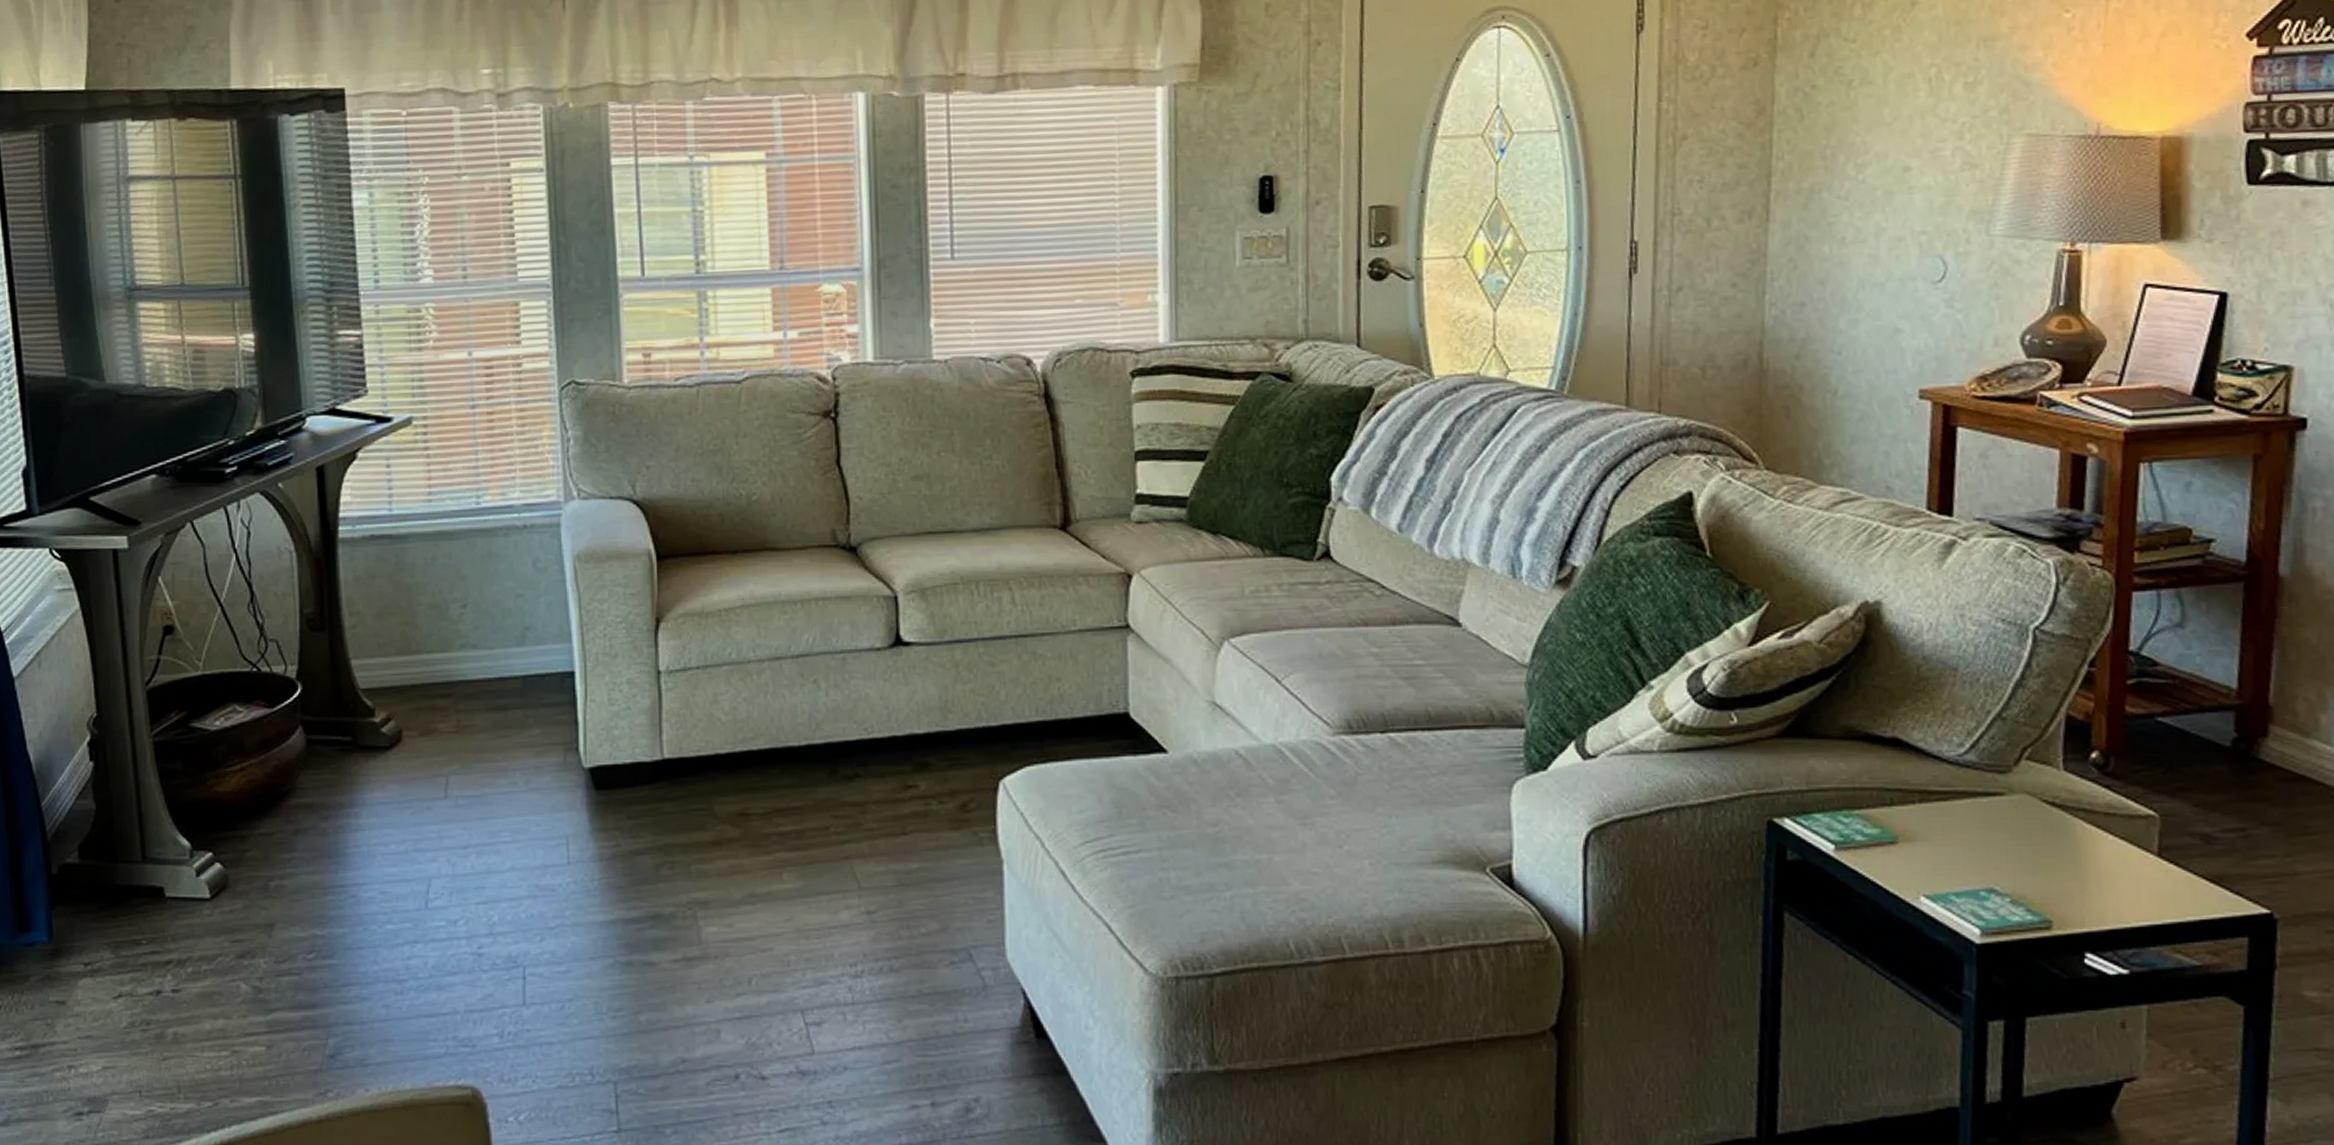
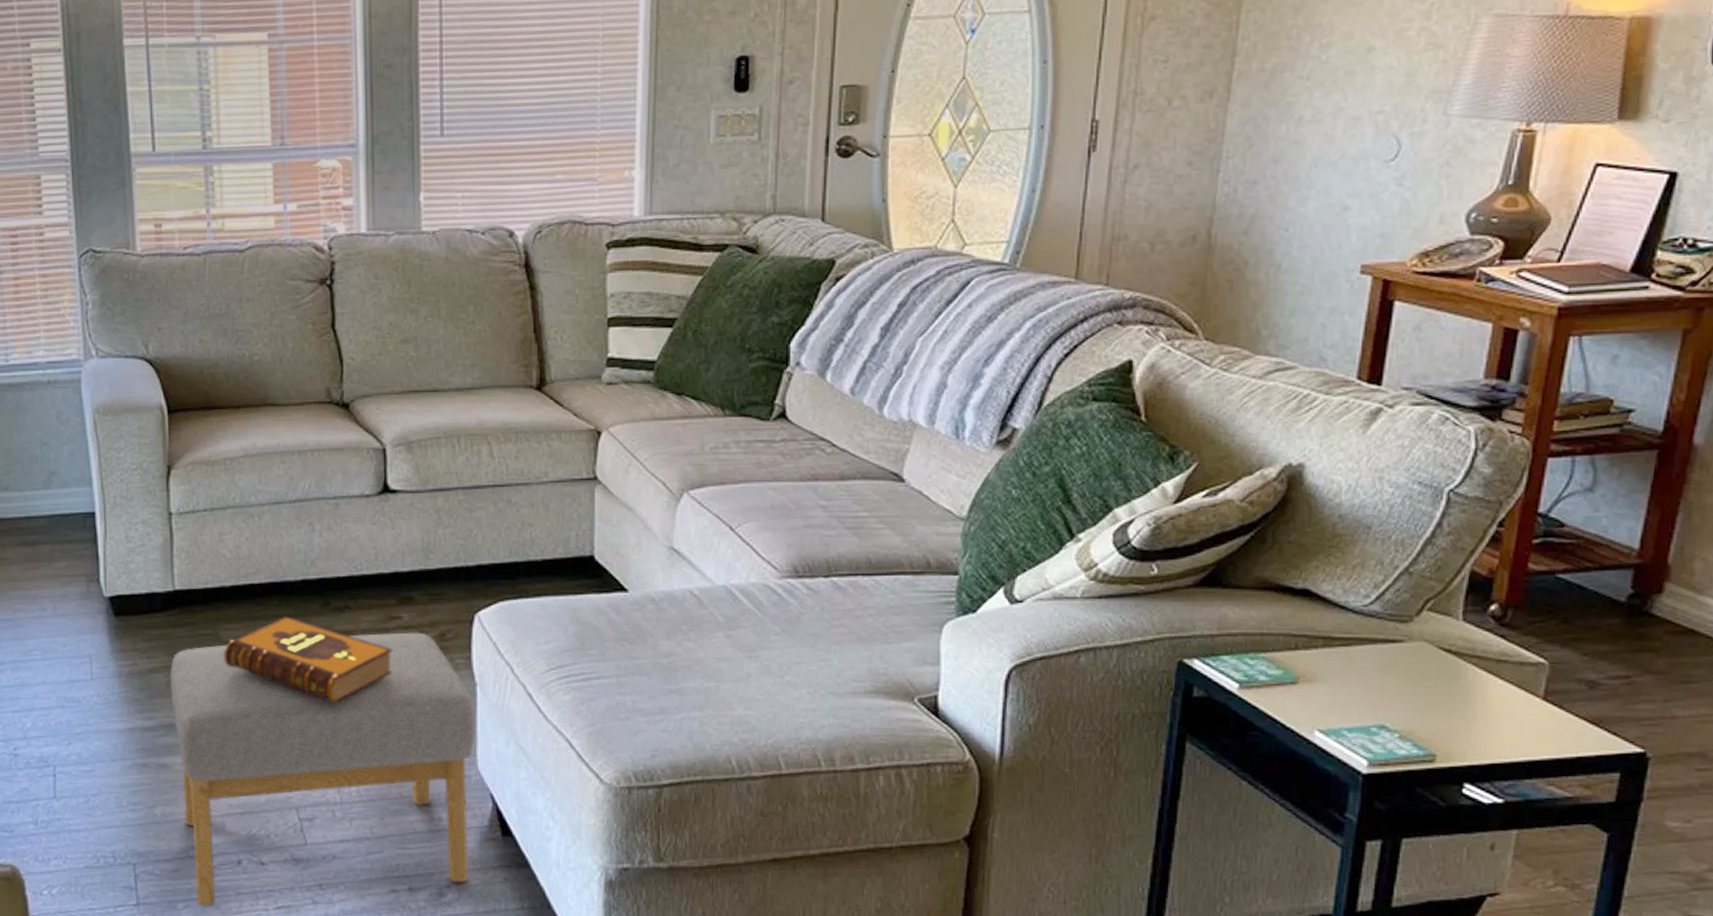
footstool: none [658,802,1003,1132] -> present [170,632,476,907]
hardback book: none [719,787,909,887] -> present [224,616,393,704]

